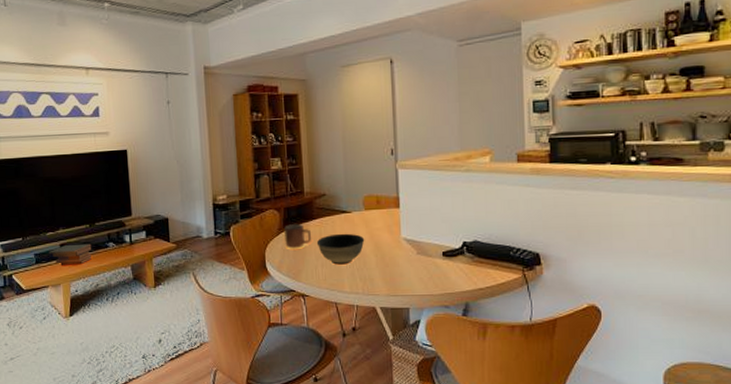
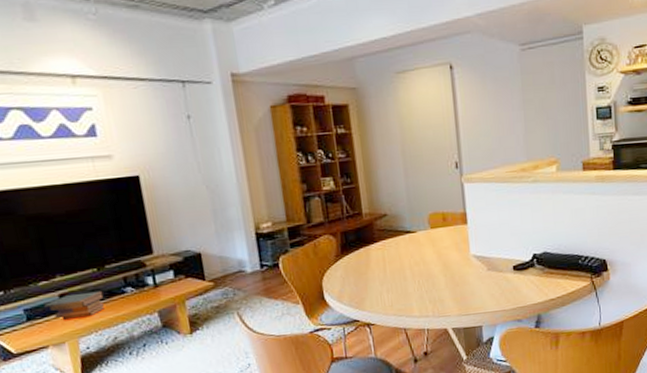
mug: present [284,224,312,249] -> none [342,248,375,277]
bowl: present [316,233,365,265] -> none [379,254,433,289]

